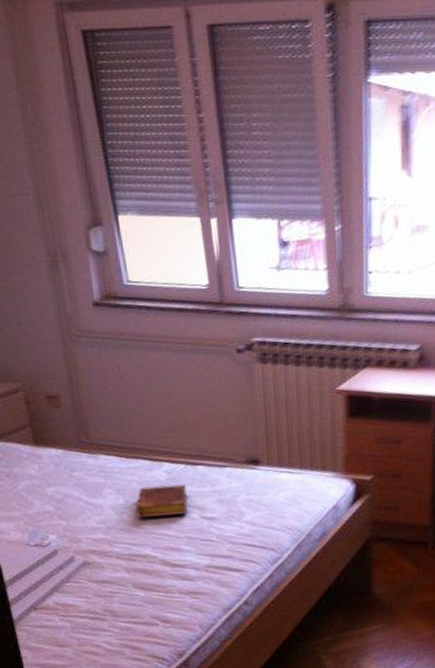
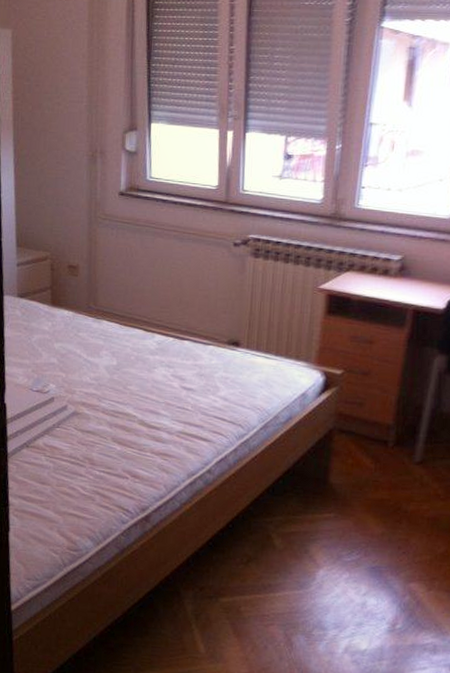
book: present [135,484,188,518] -> none [125,353,172,382]

